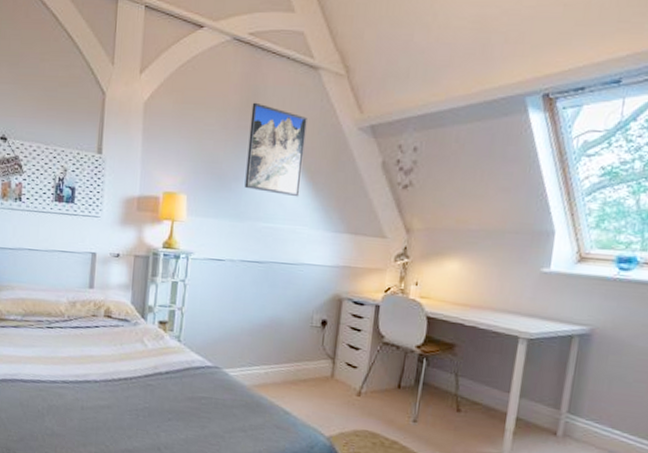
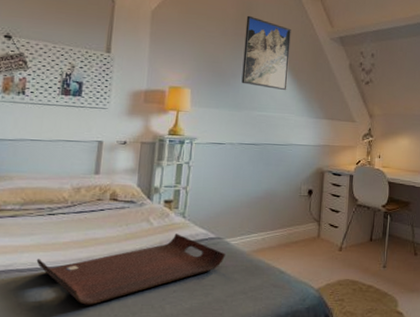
serving tray: none [38,358,223,423] -> present [36,234,225,305]

